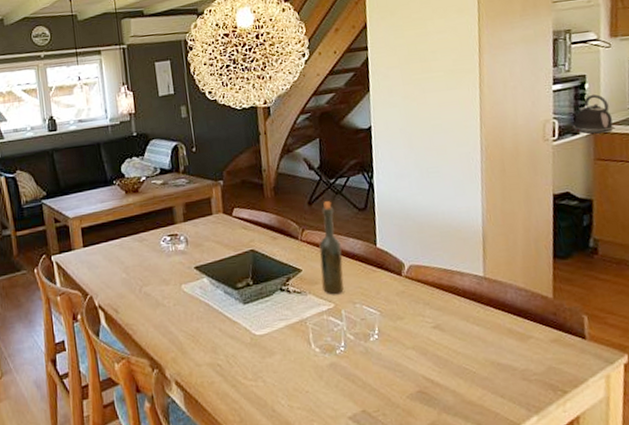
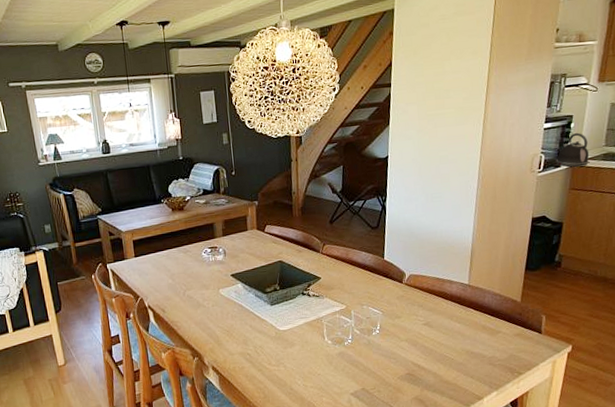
wine bottle: present [319,201,344,294] -> none [336,220,356,298]

